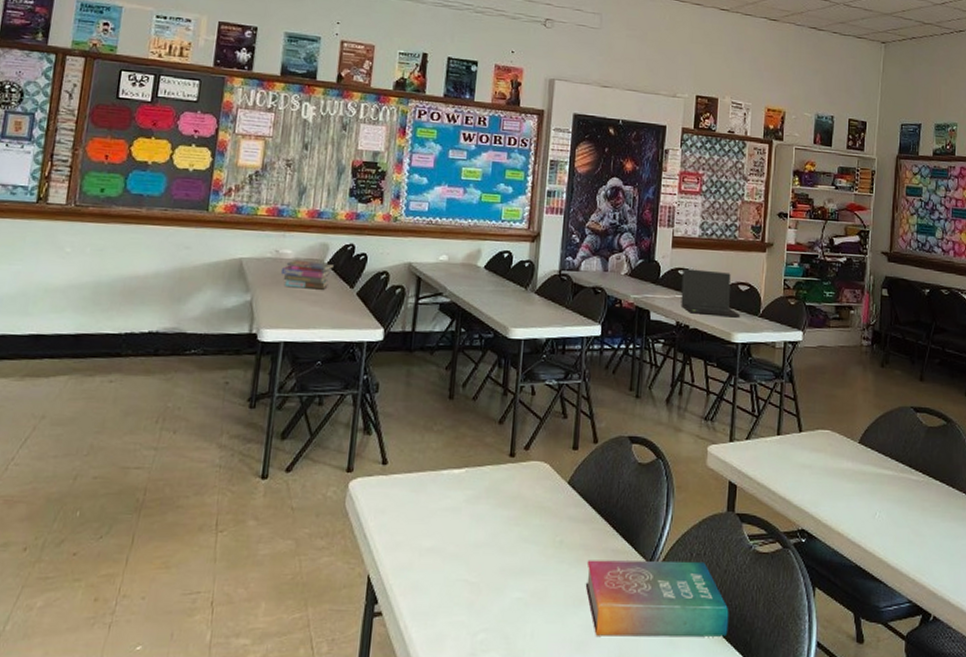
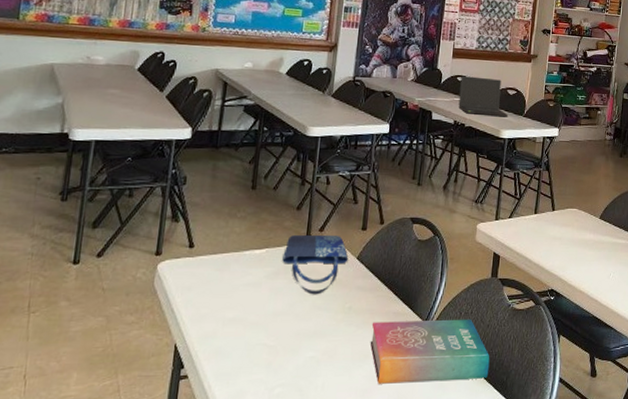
books: present [280,259,333,290] -> none [92,65,144,93]
shopping bag: none [484,452,558,525] -> present [282,234,349,295]

